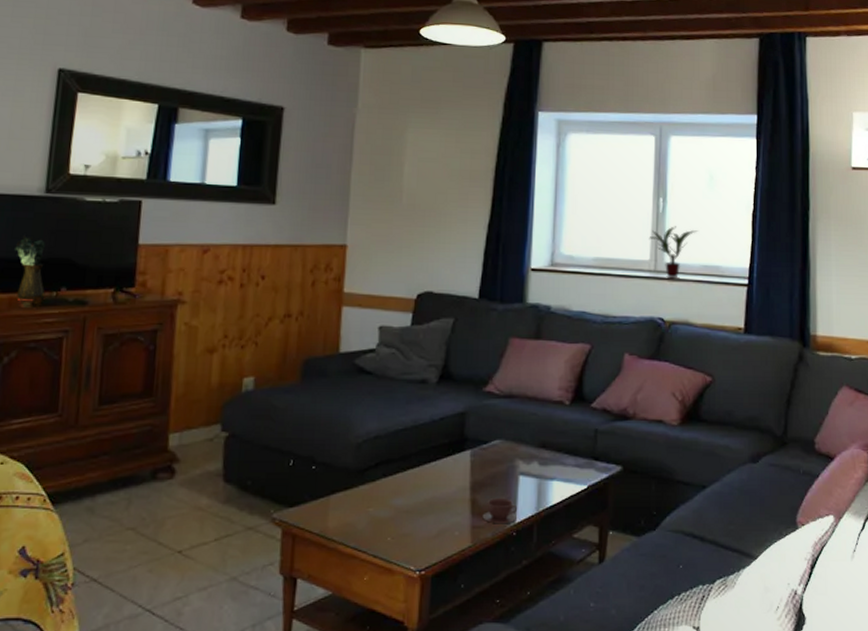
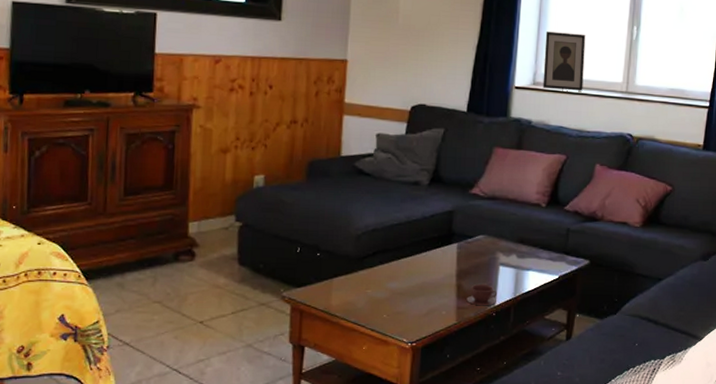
vase: present [15,235,46,308] -> none [40,42,71,108]
picture frame: none [561,207,607,271] -> present [542,31,586,91]
potted plant: present [649,226,699,279] -> none [622,52,668,100]

